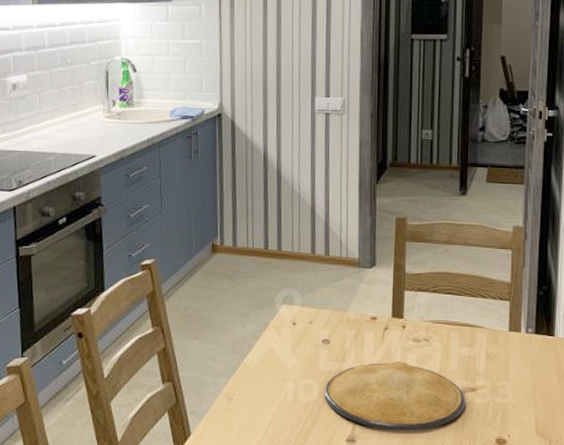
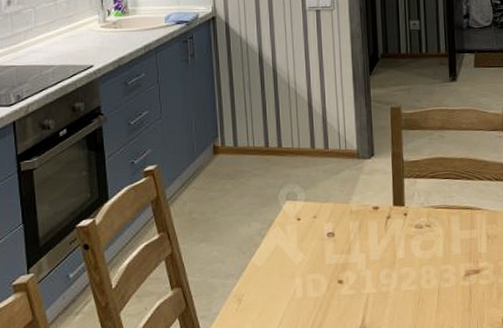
plate: present [324,361,465,431] -> none [332,249,470,319]

